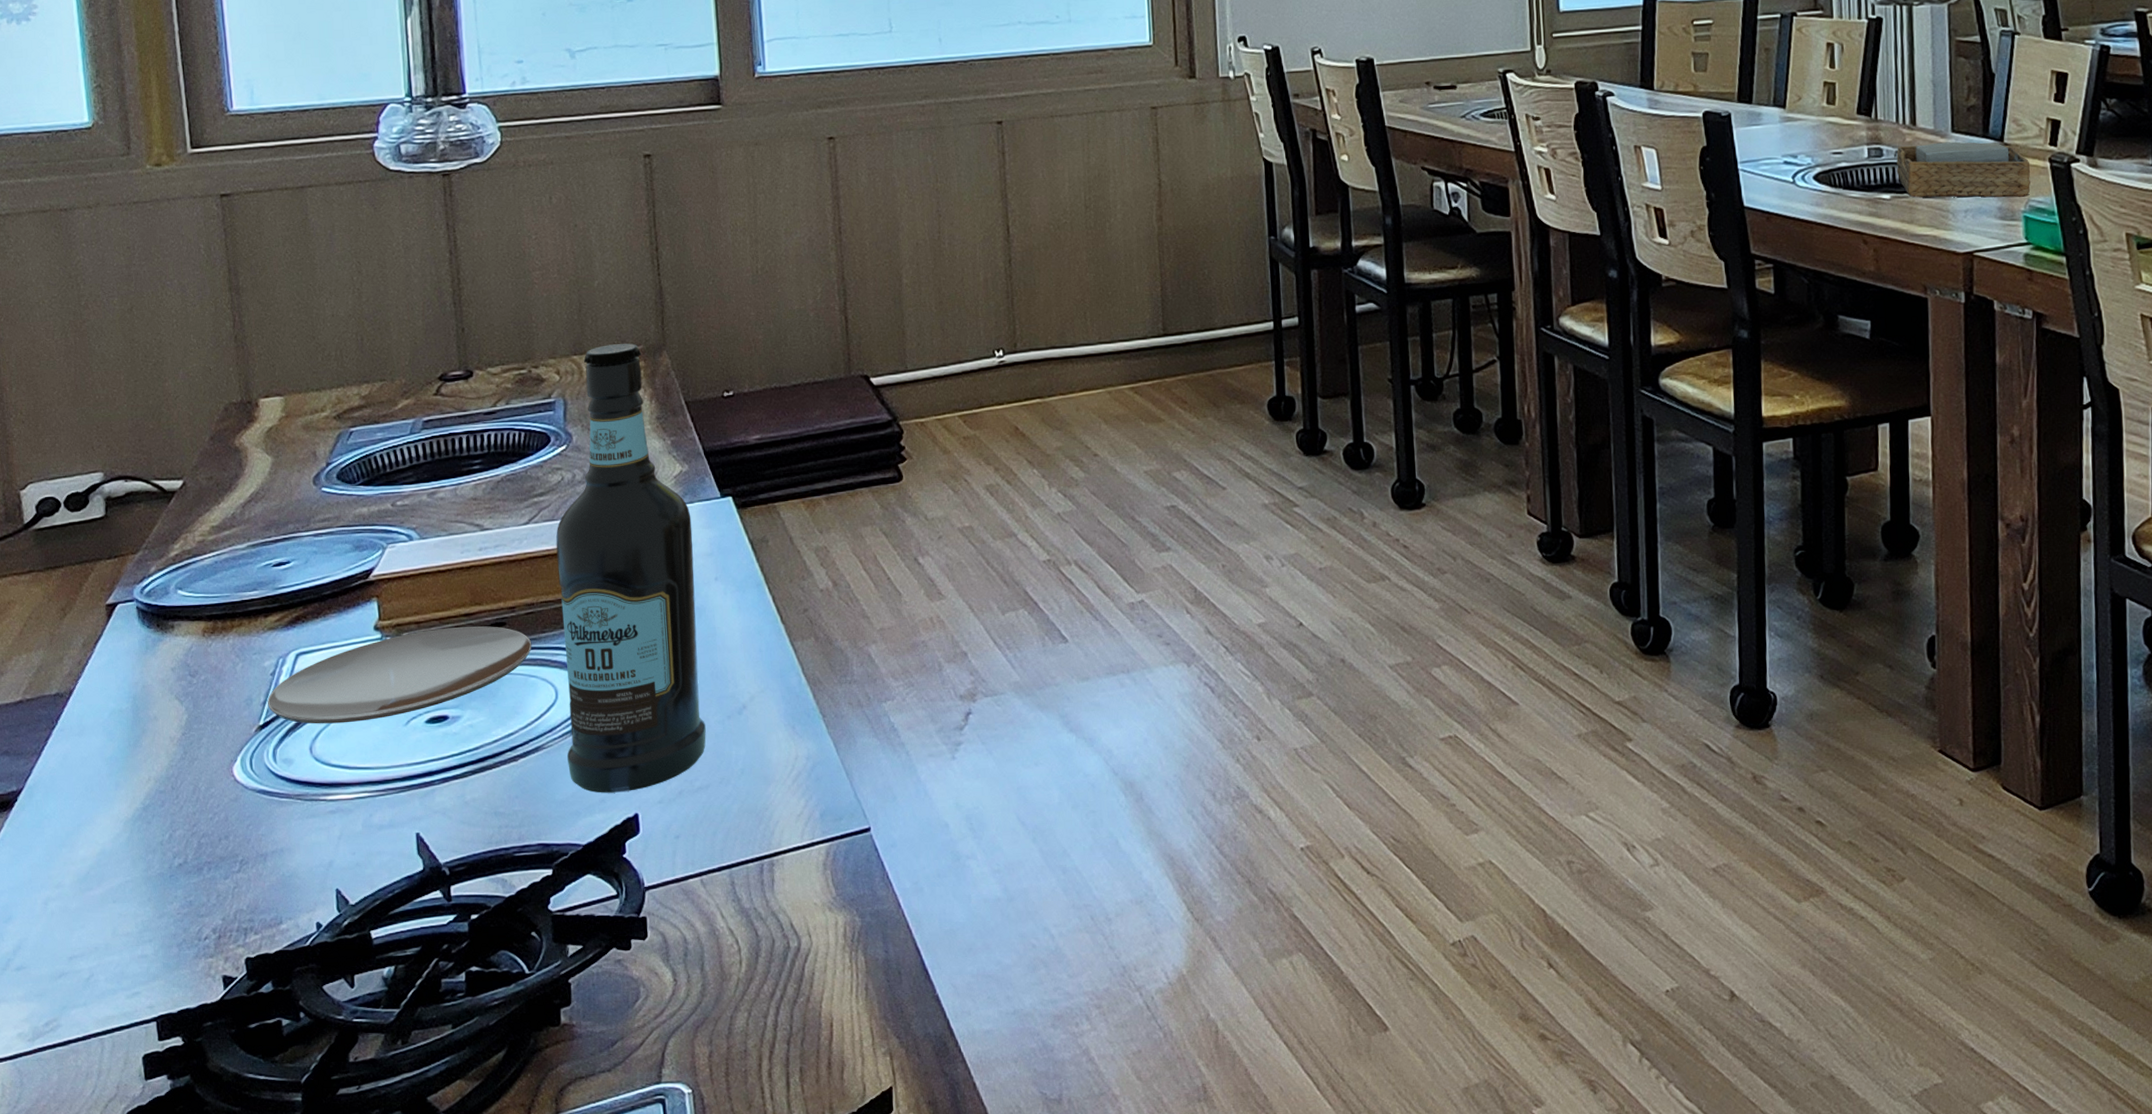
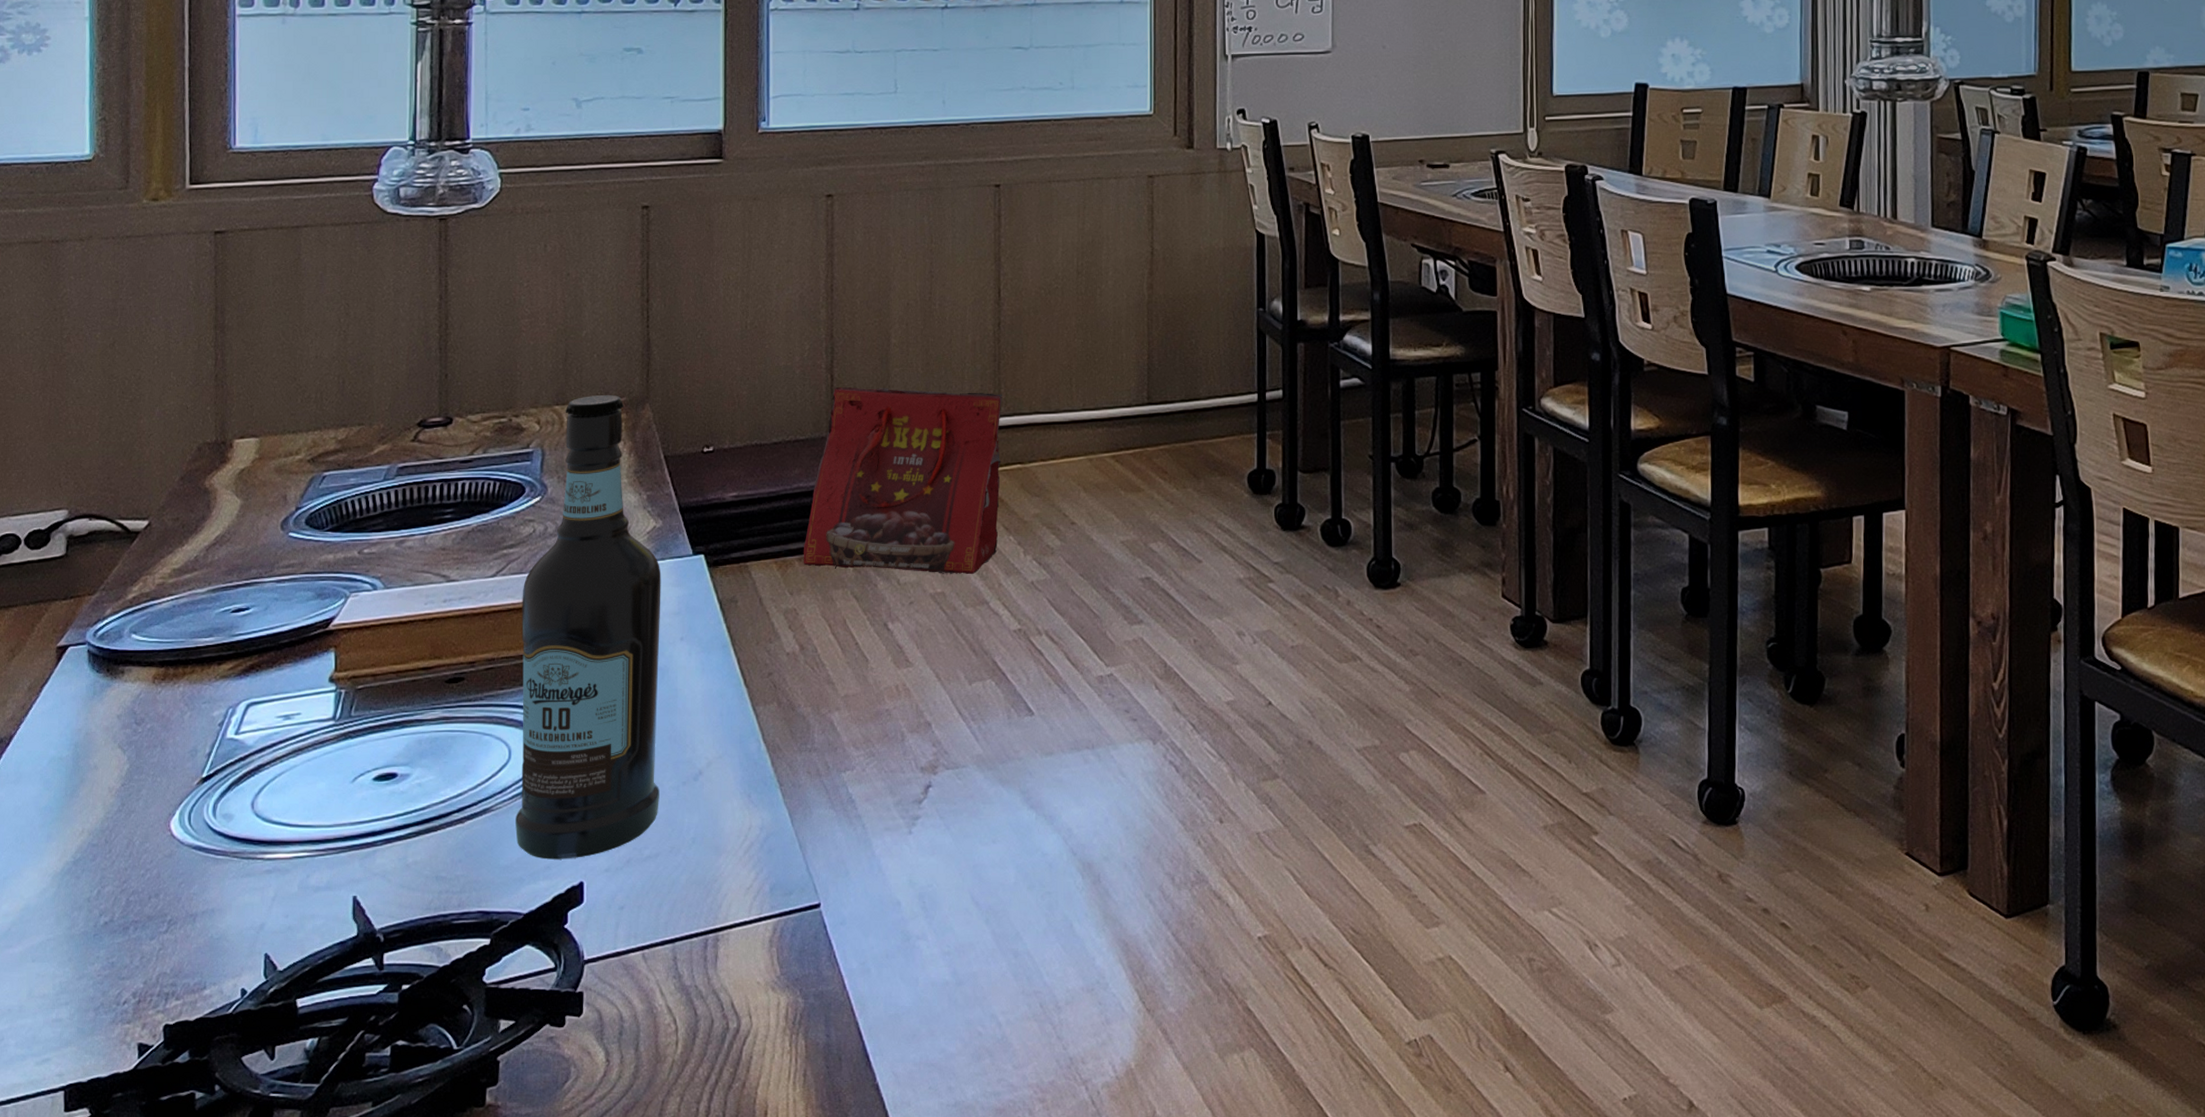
plate: present [267,626,532,724] -> none [213,680,489,779]
shopping bag: none [829,328,1022,510] -> present [803,387,1003,575]
napkin holder: present [1896,141,2030,198] -> none [1876,236,2007,293]

